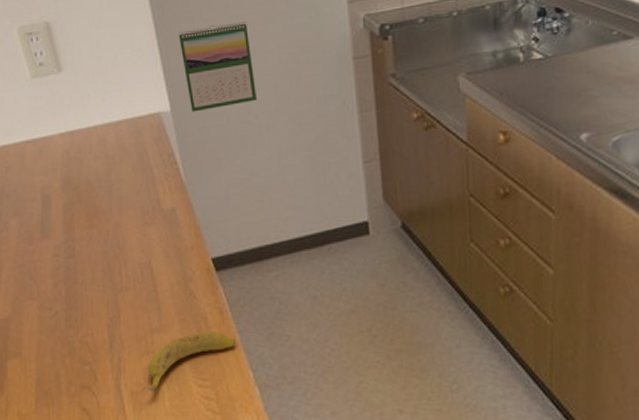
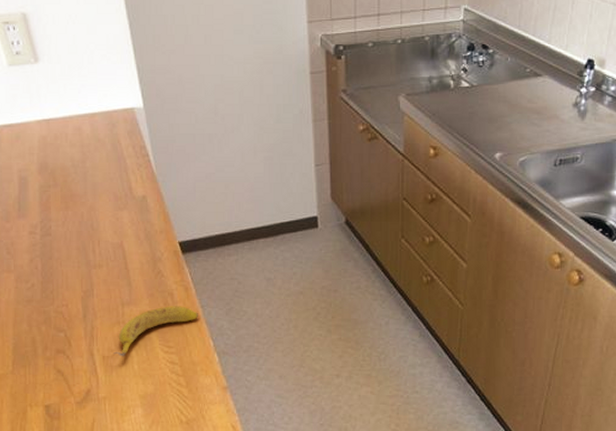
calendar: present [178,21,257,112] -> none [152,31,223,110]

